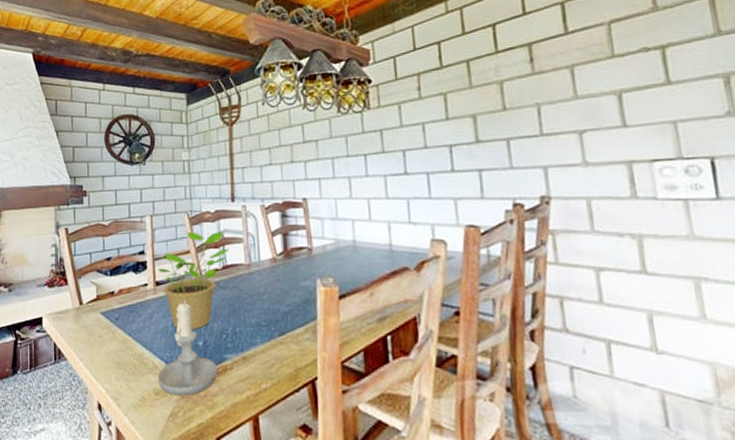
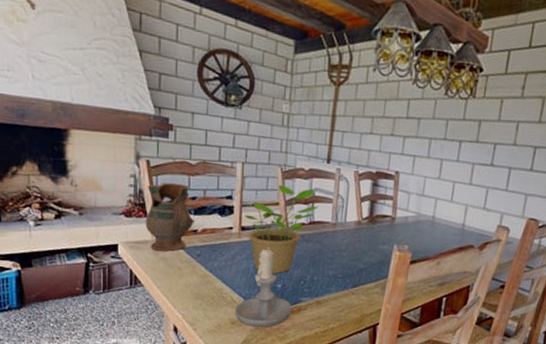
ceramic pitcher: none [66,246,112,319] -> present [145,182,196,252]

